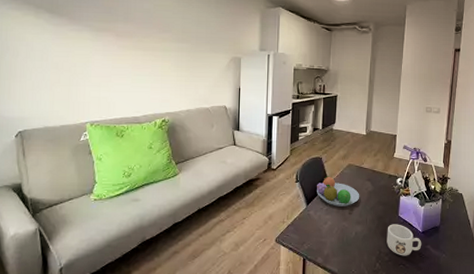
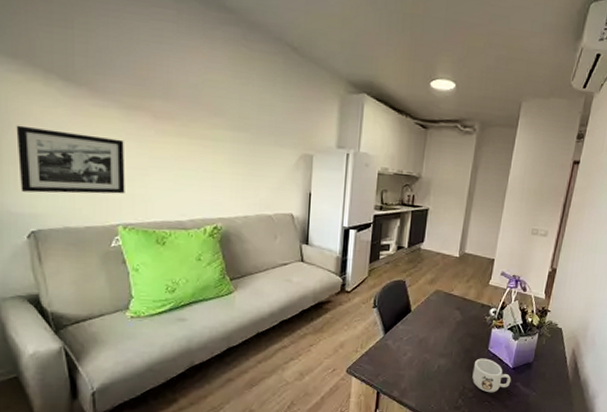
picture frame: none [12,49,94,100] -> present [16,125,125,194]
fruit bowl: present [317,176,360,207] -> none [397,302,447,337]

